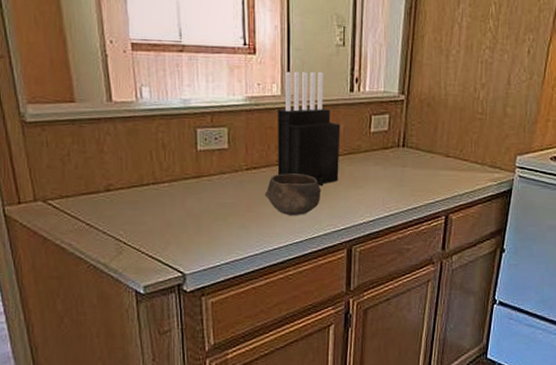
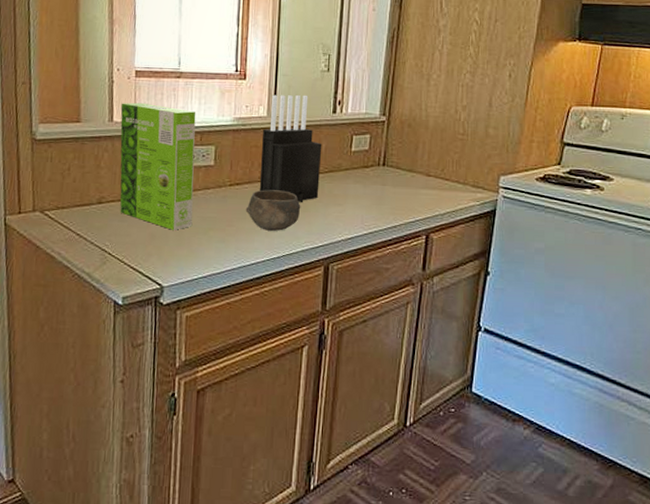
cake mix box: none [119,79,210,217] -> present [120,102,196,230]

